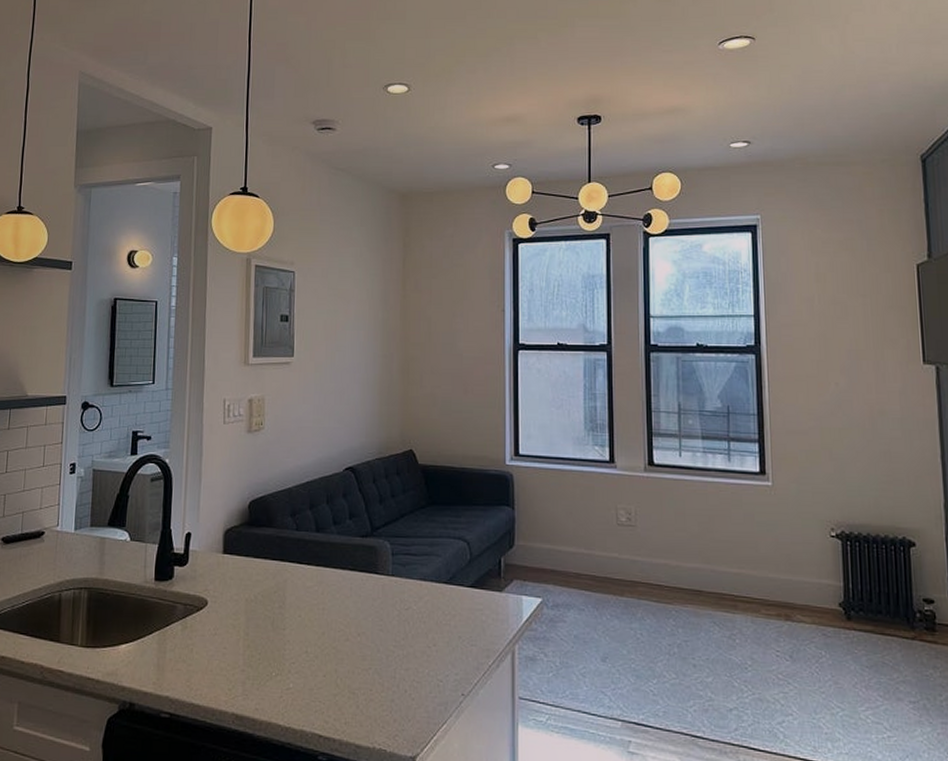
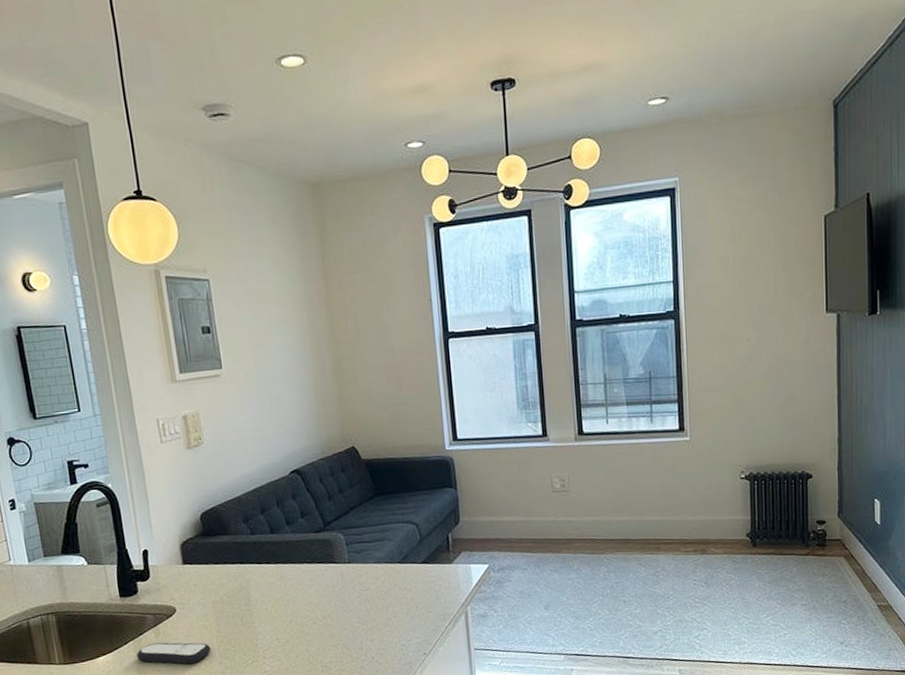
remote control: none [159,637,236,668] -> present [136,642,212,665]

